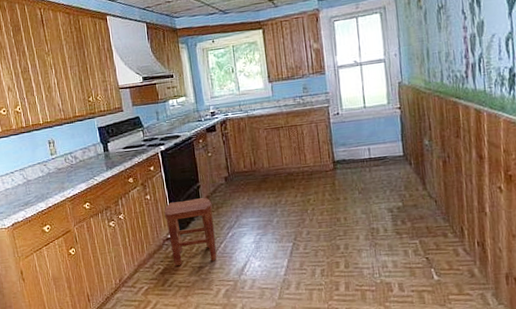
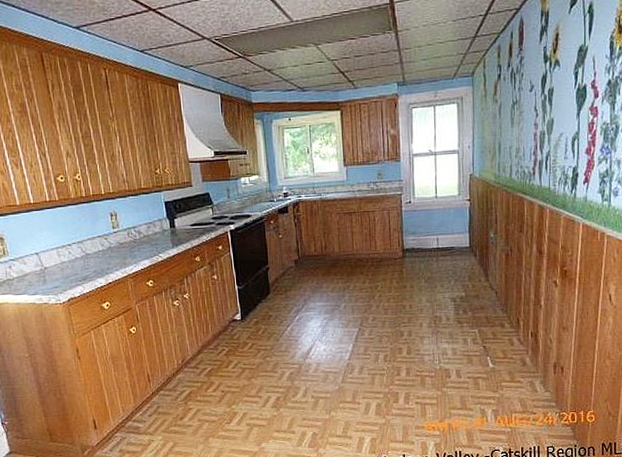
stool: present [164,197,217,267] -> none [231,280,283,348]

